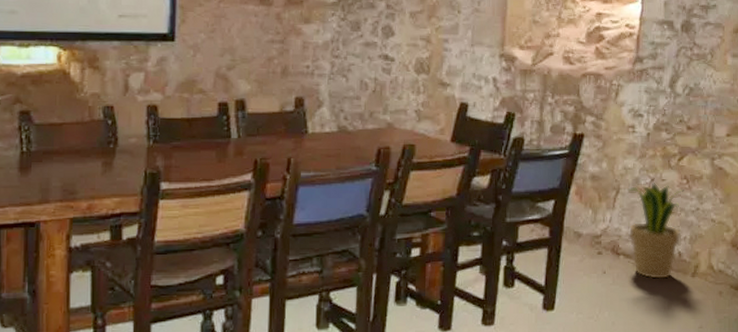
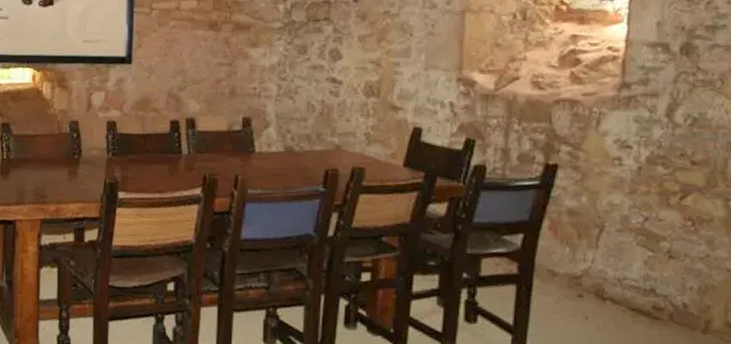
potted plant: present [627,181,684,280] -> none [614,221,689,333]

